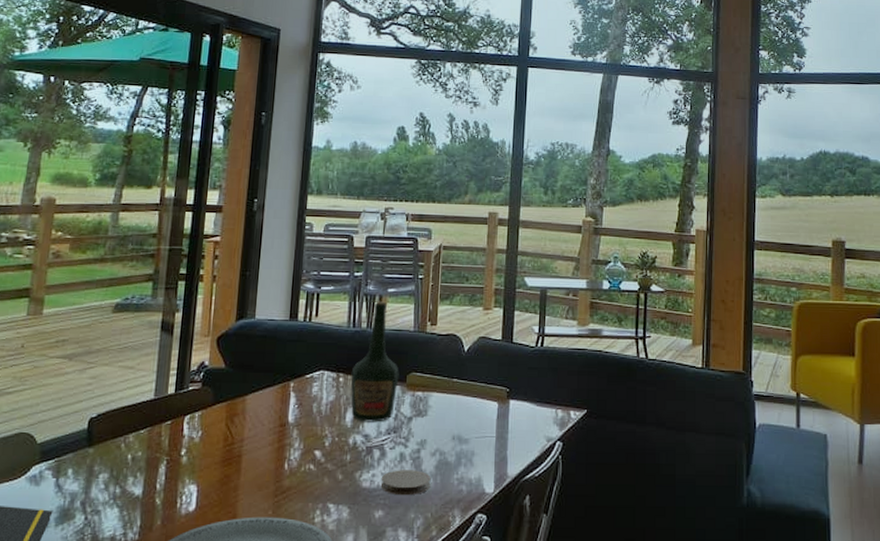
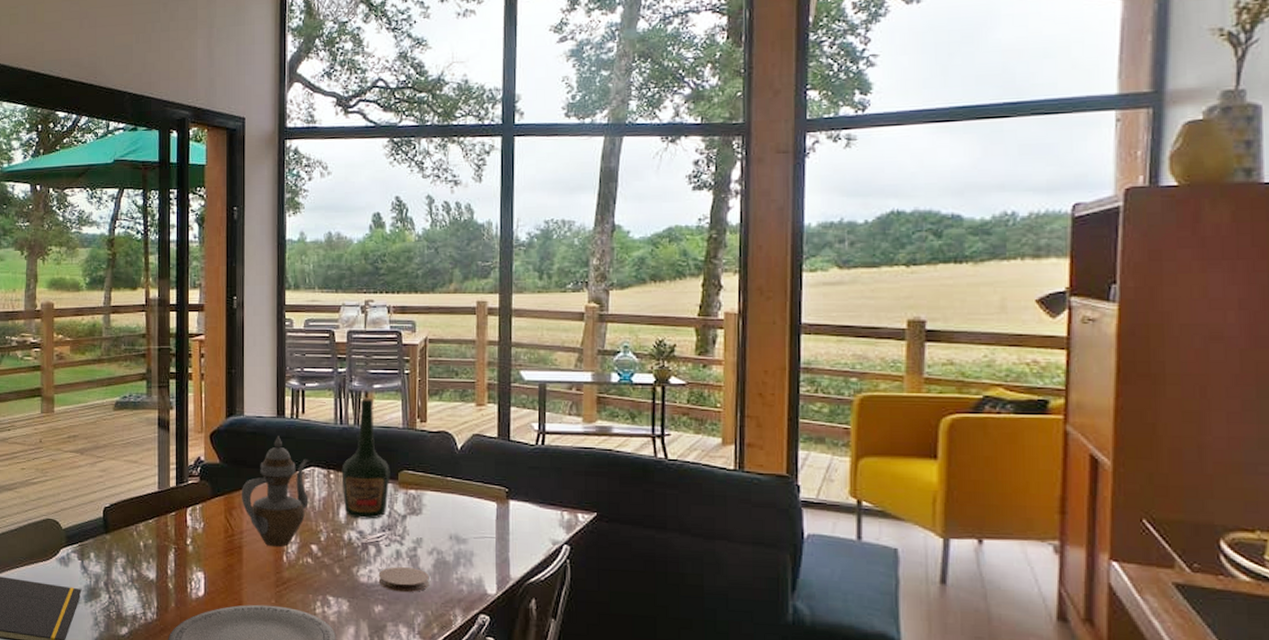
teapot: none [244,339,318,455] -> present [241,436,309,548]

